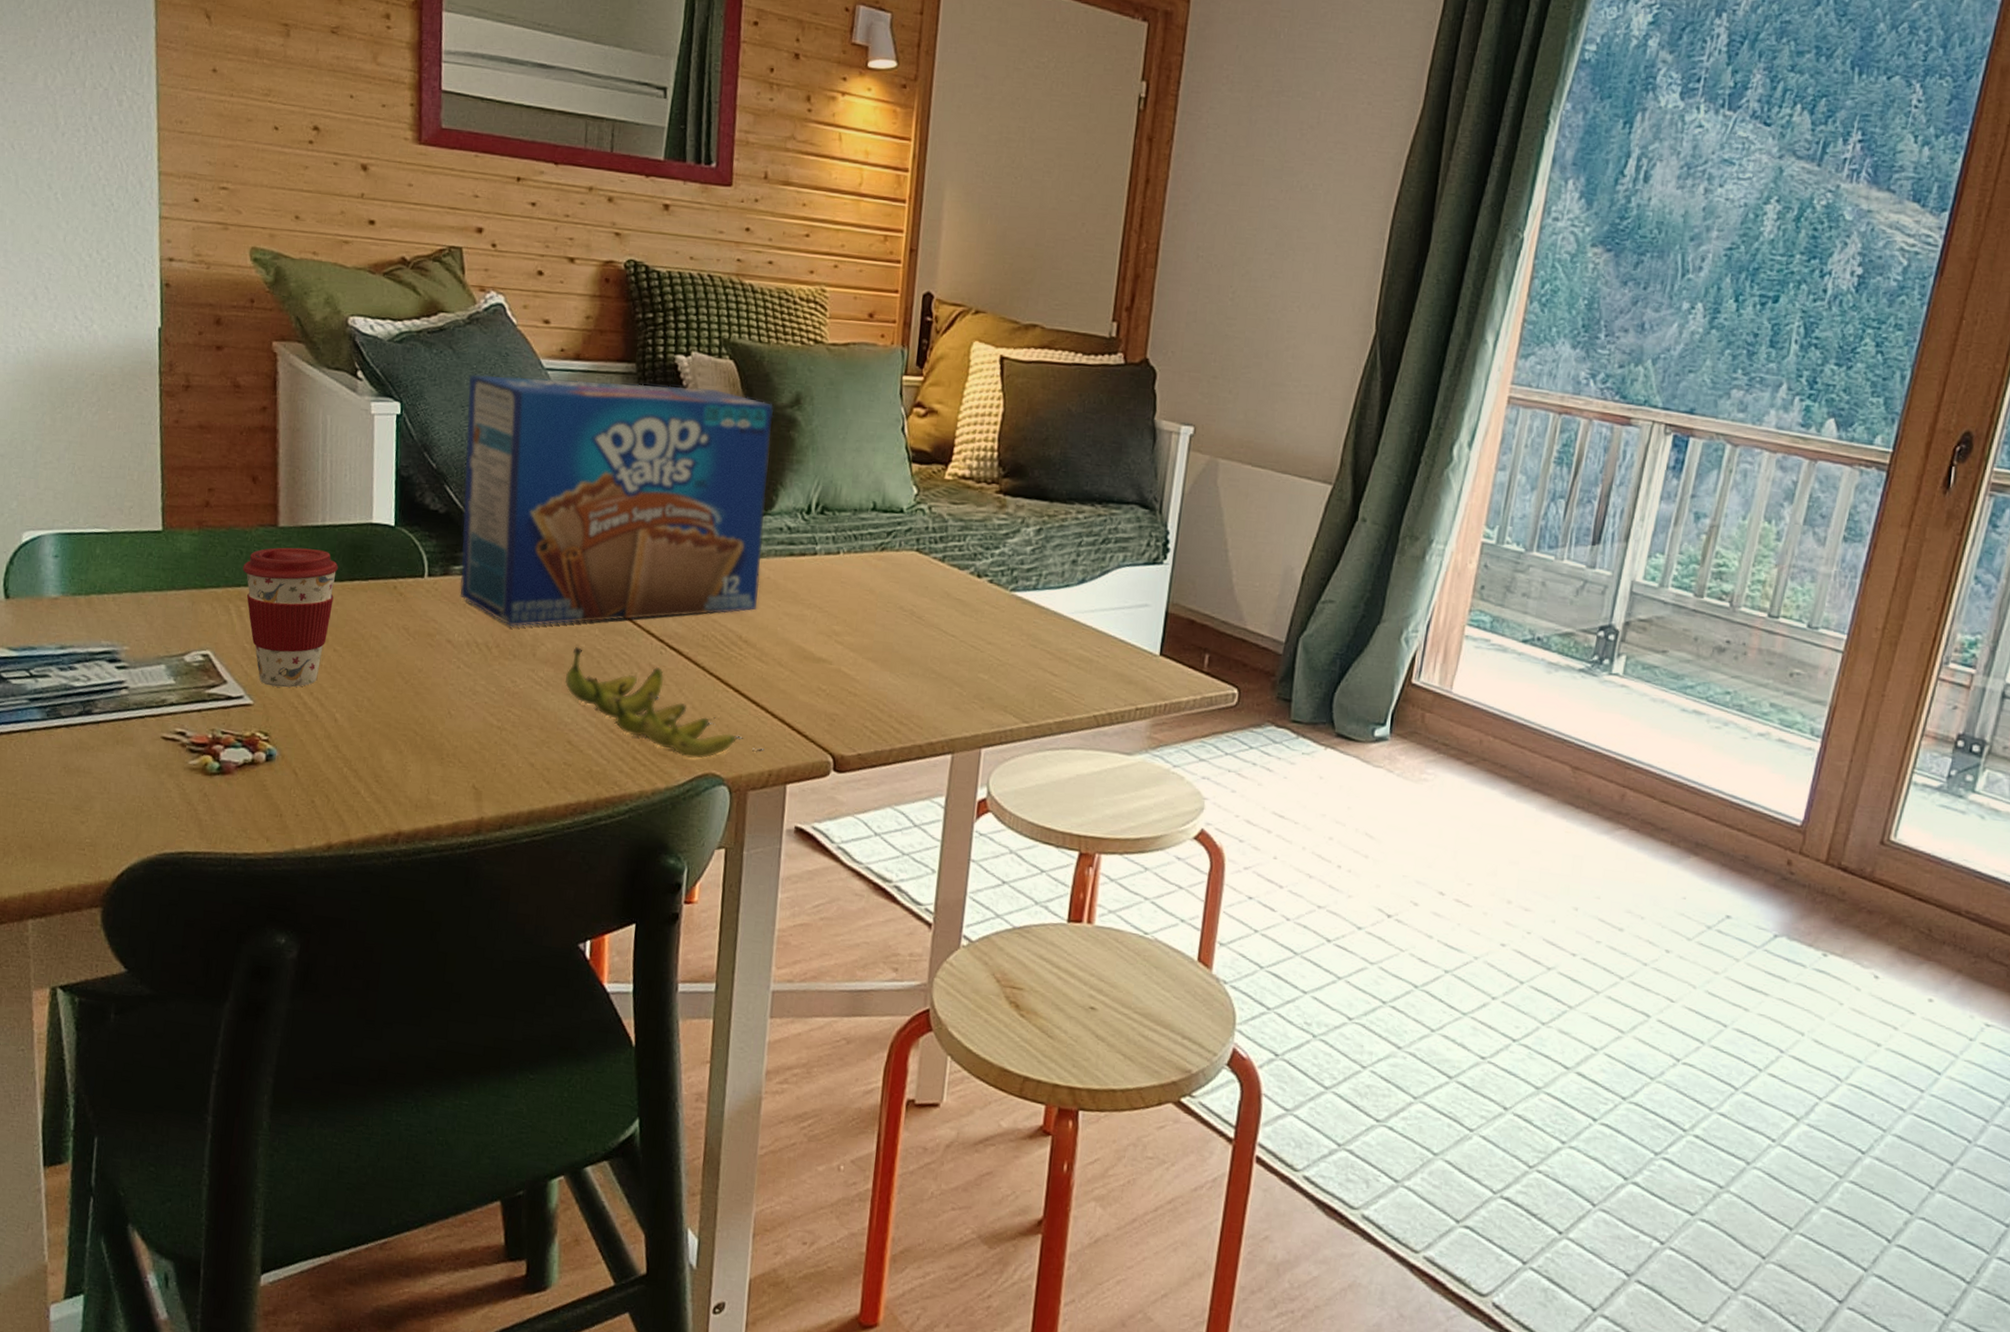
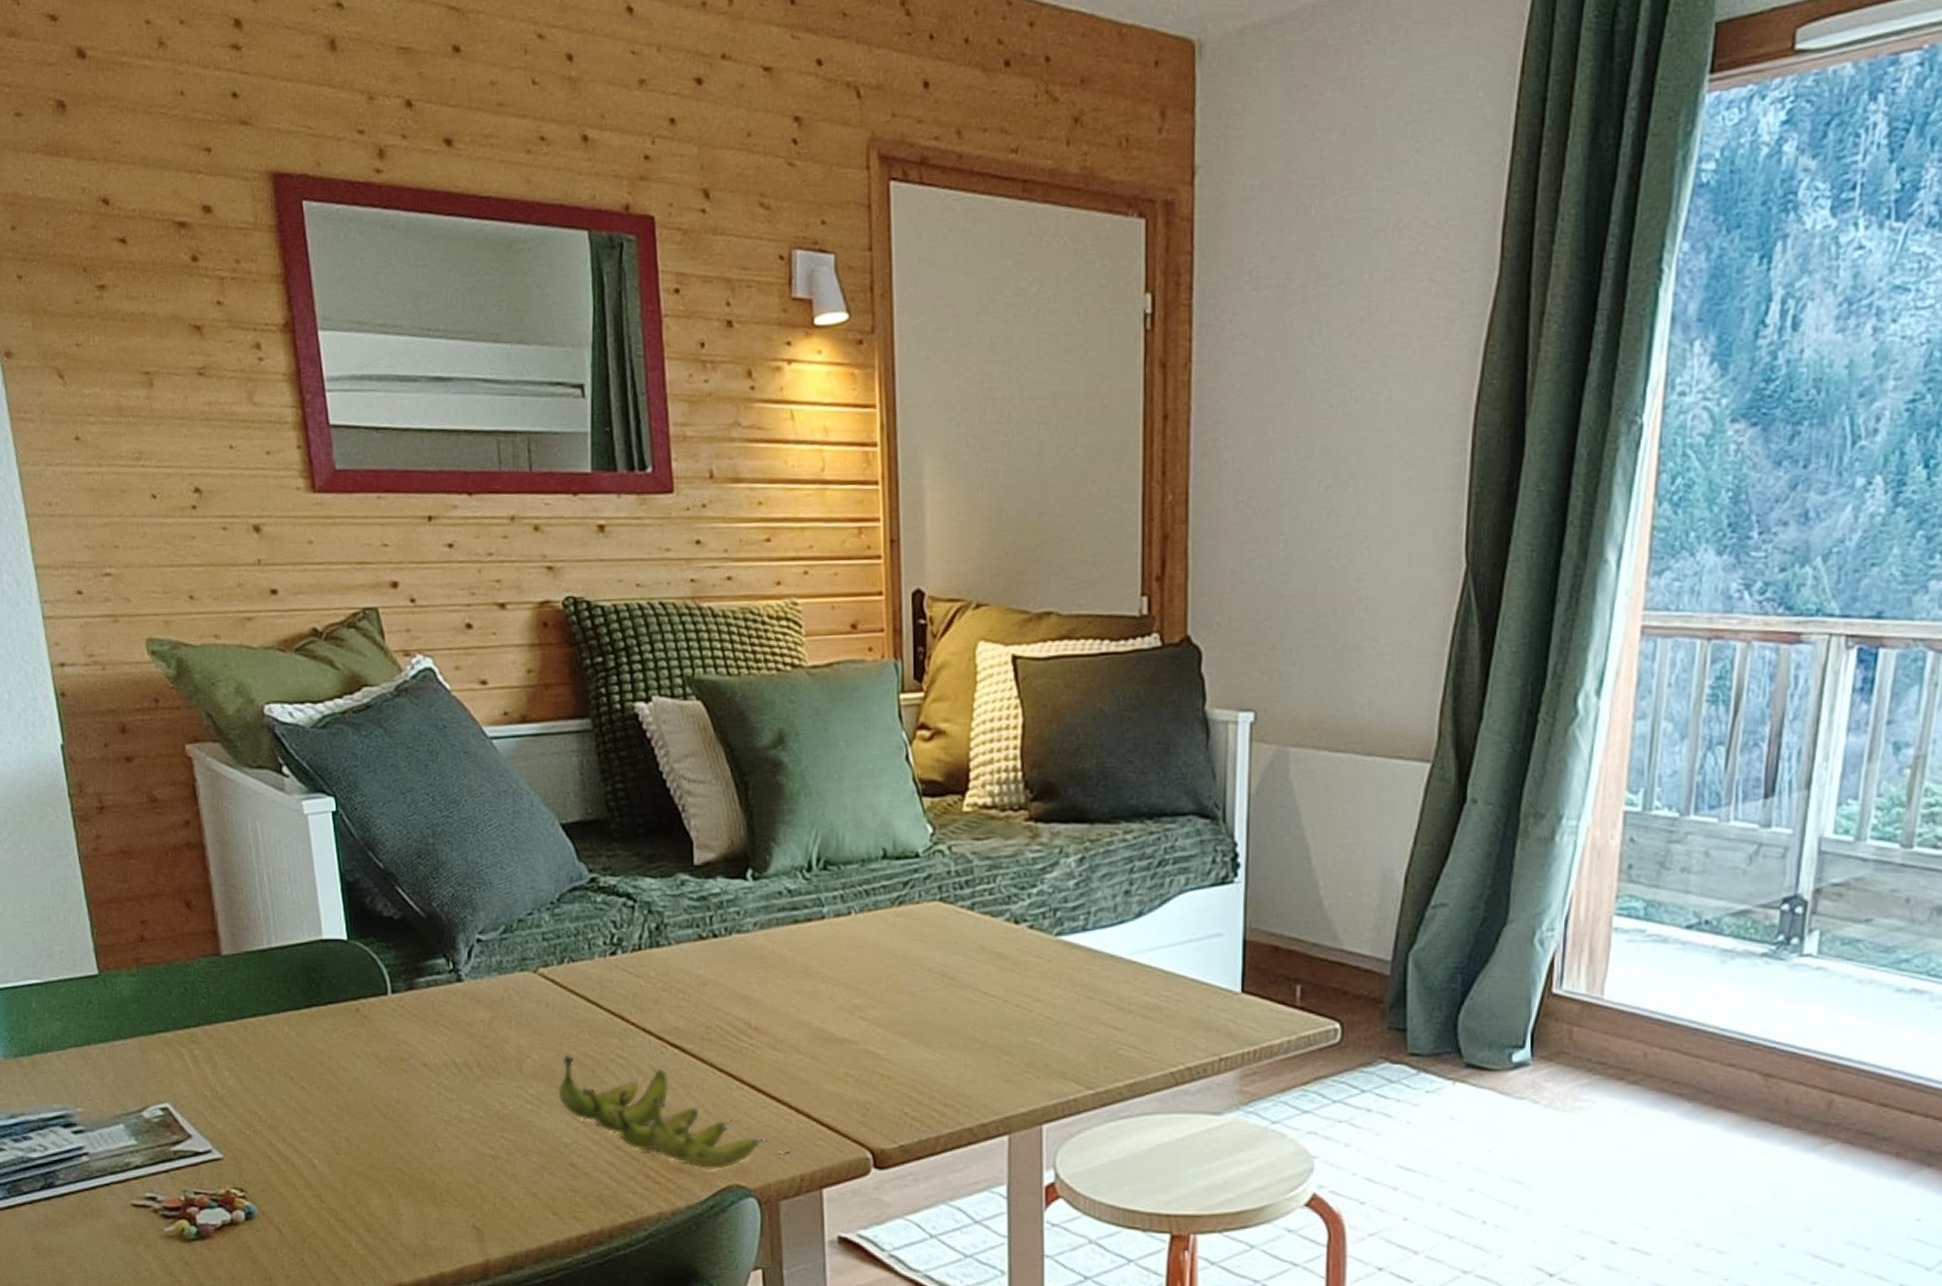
coffee cup: present [242,547,338,688] -> none [190,976,293,1136]
toaster pastry box: present [459,374,774,627] -> none [406,737,764,1041]

